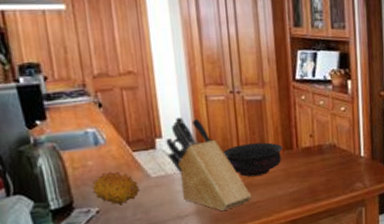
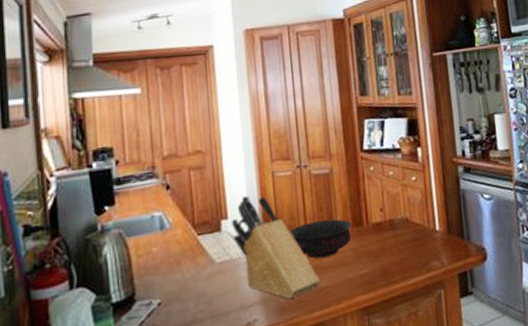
fruit: present [90,171,140,206] -> none [154,257,204,296]

